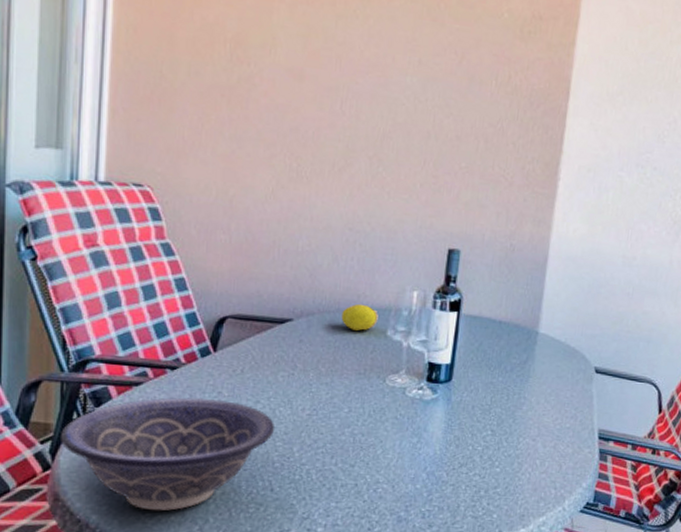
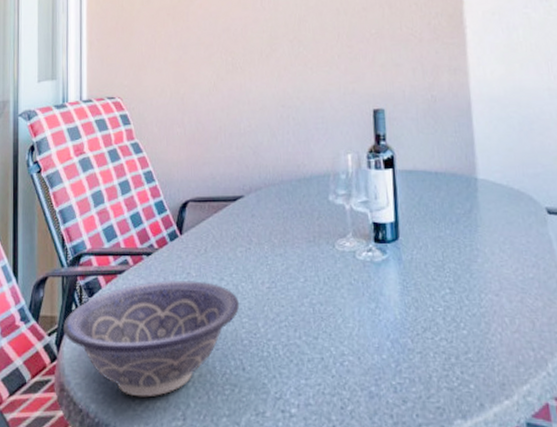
fruit: present [341,303,378,331] -> none [285,173,319,199]

